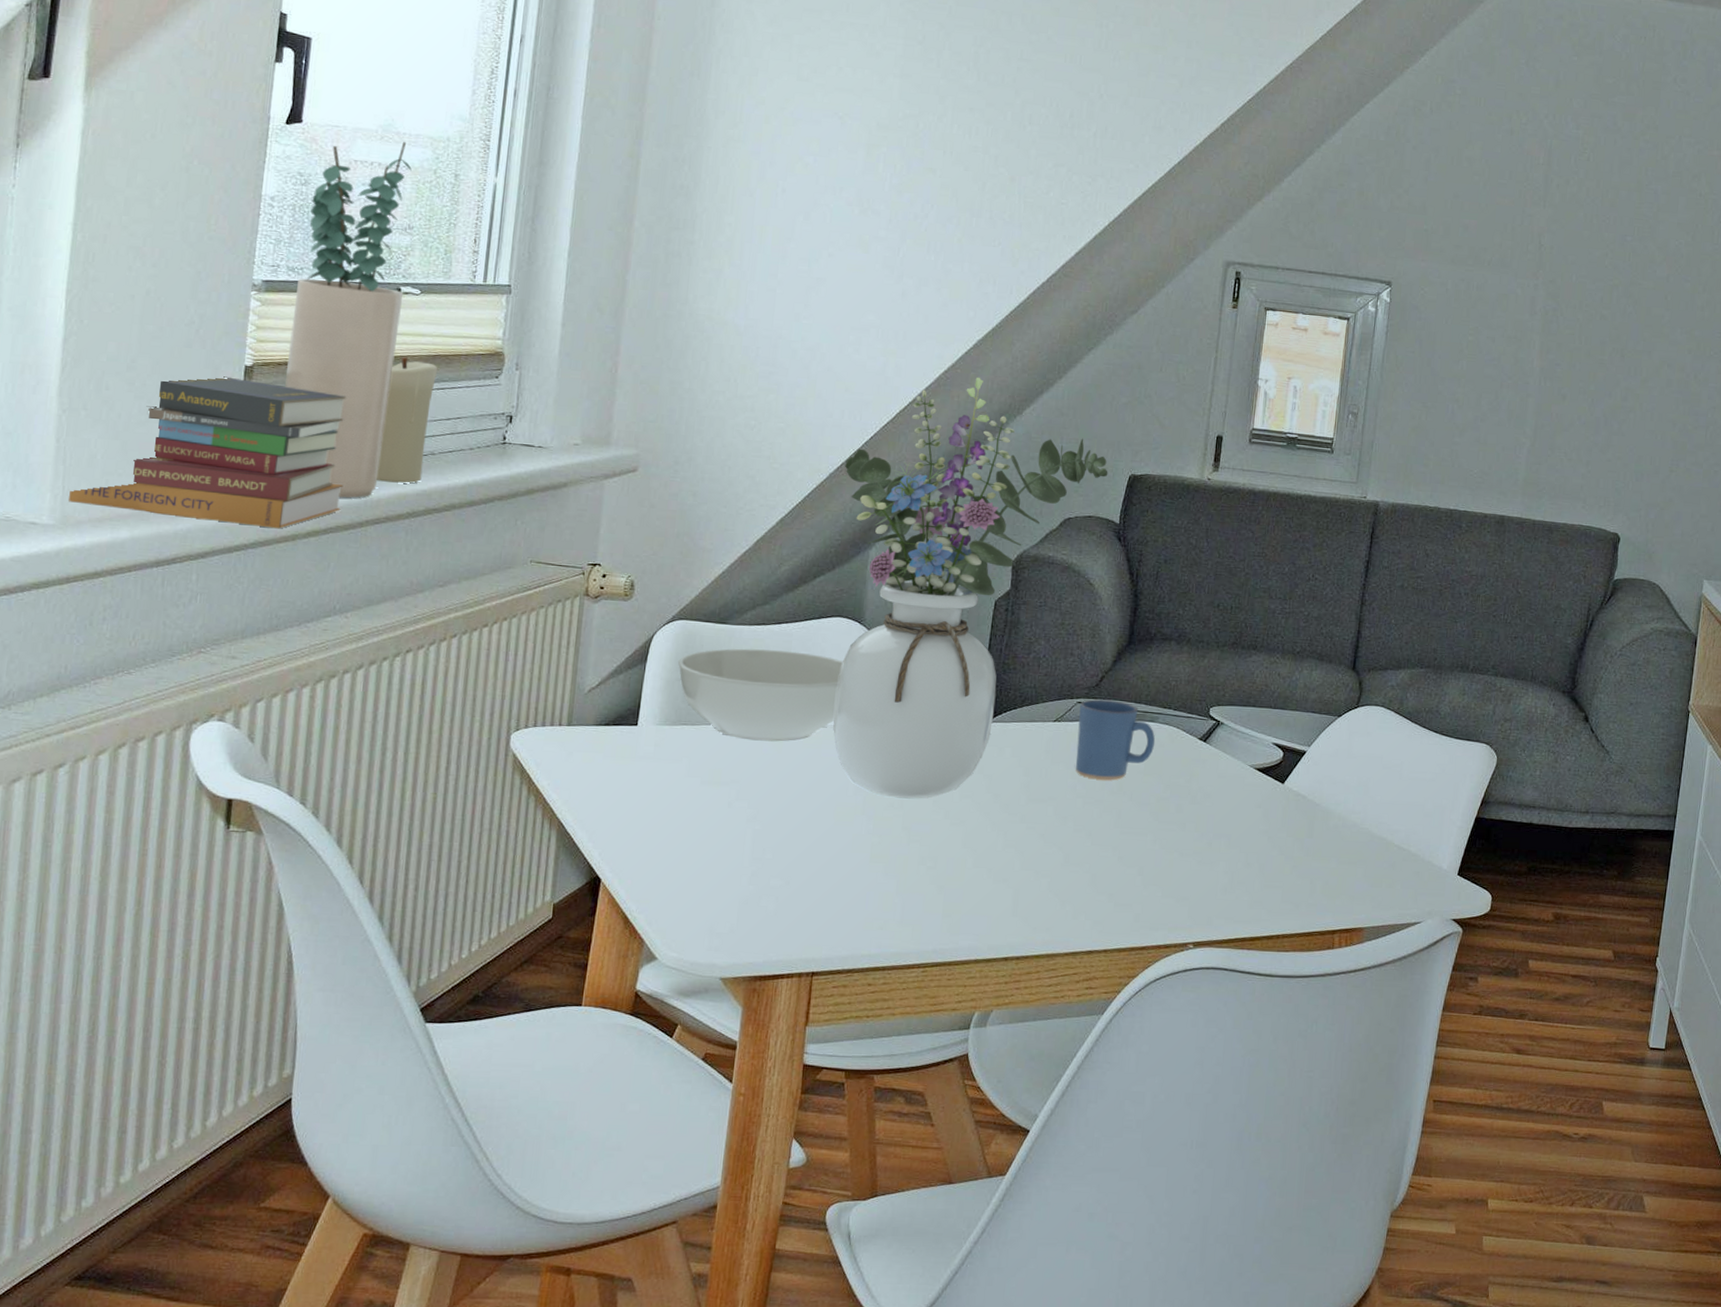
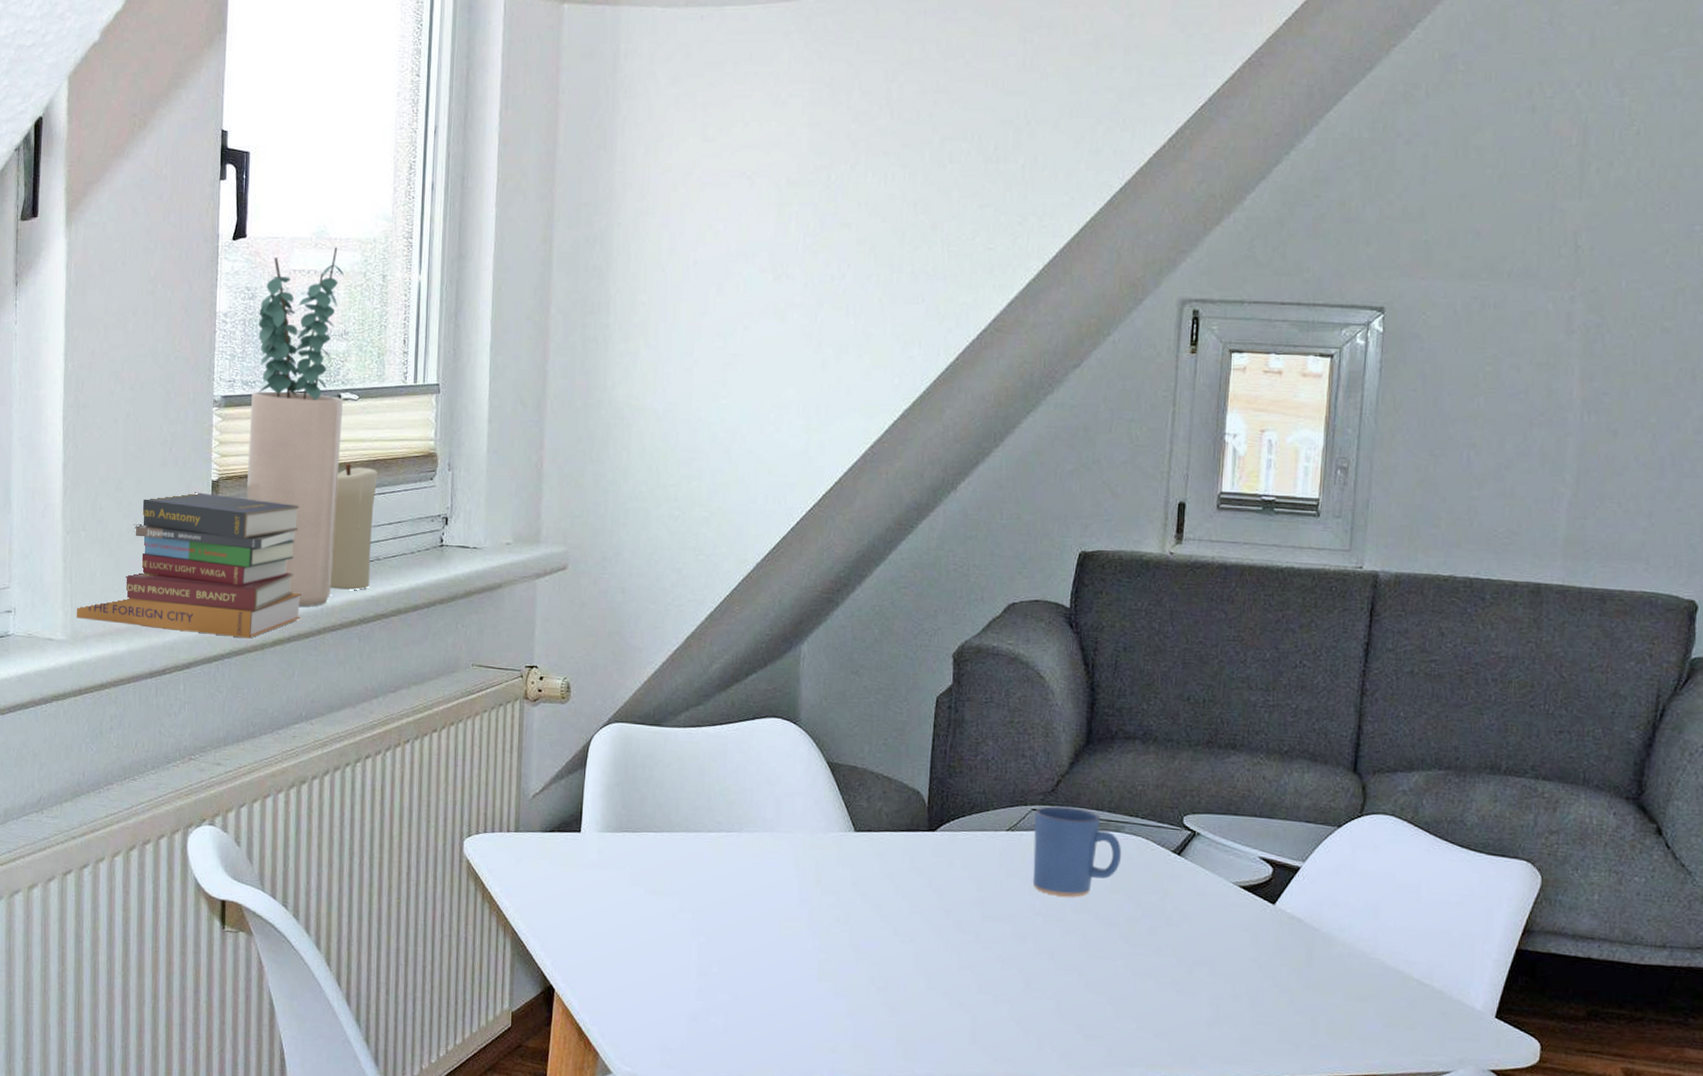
bowl: present [678,648,843,742] -> none [616,752,780,850]
bouquet: present [833,377,1108,799] -> none [772,450,1055,914]

